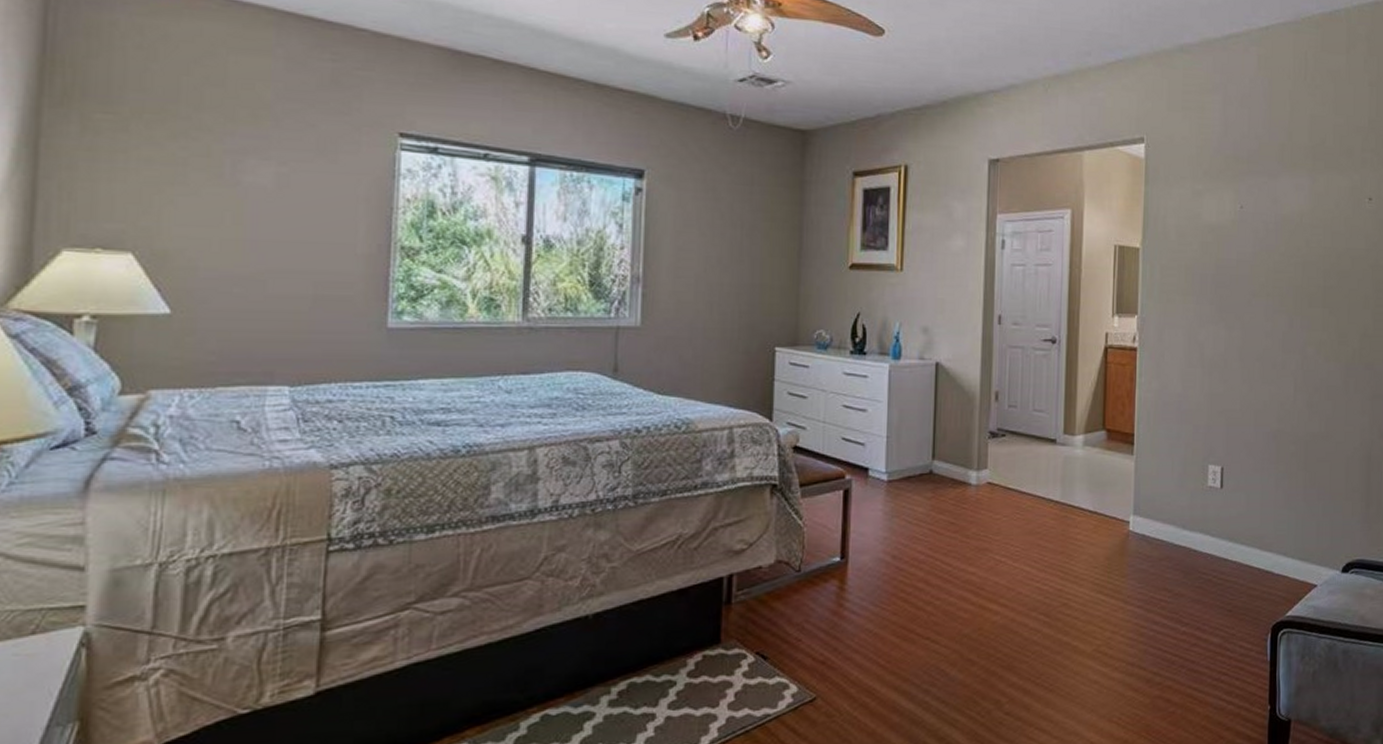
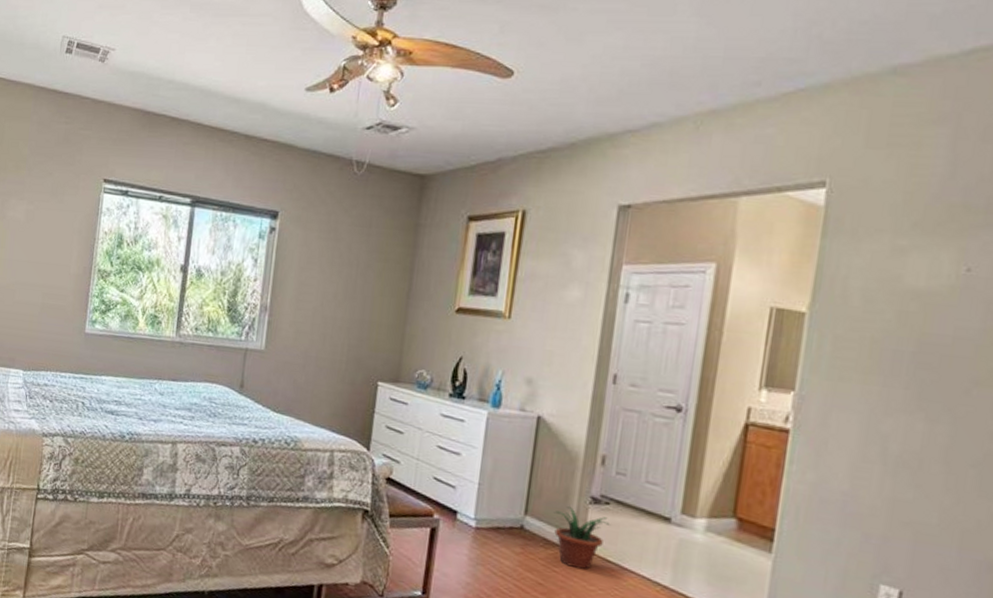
potted plant: none [958,445,1008,501] -> present [554,507,610,570]

